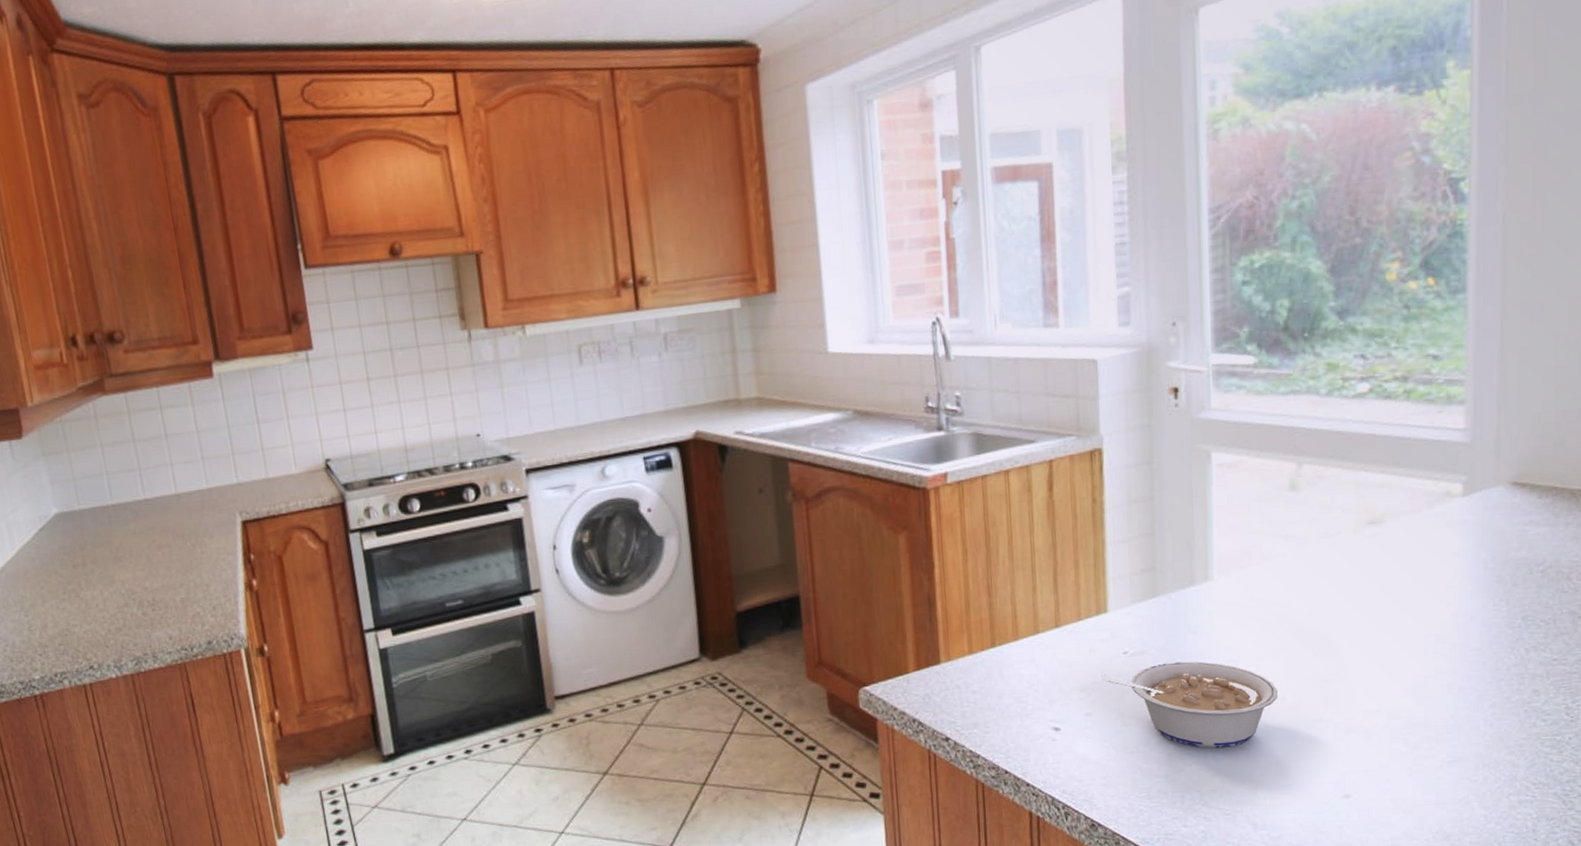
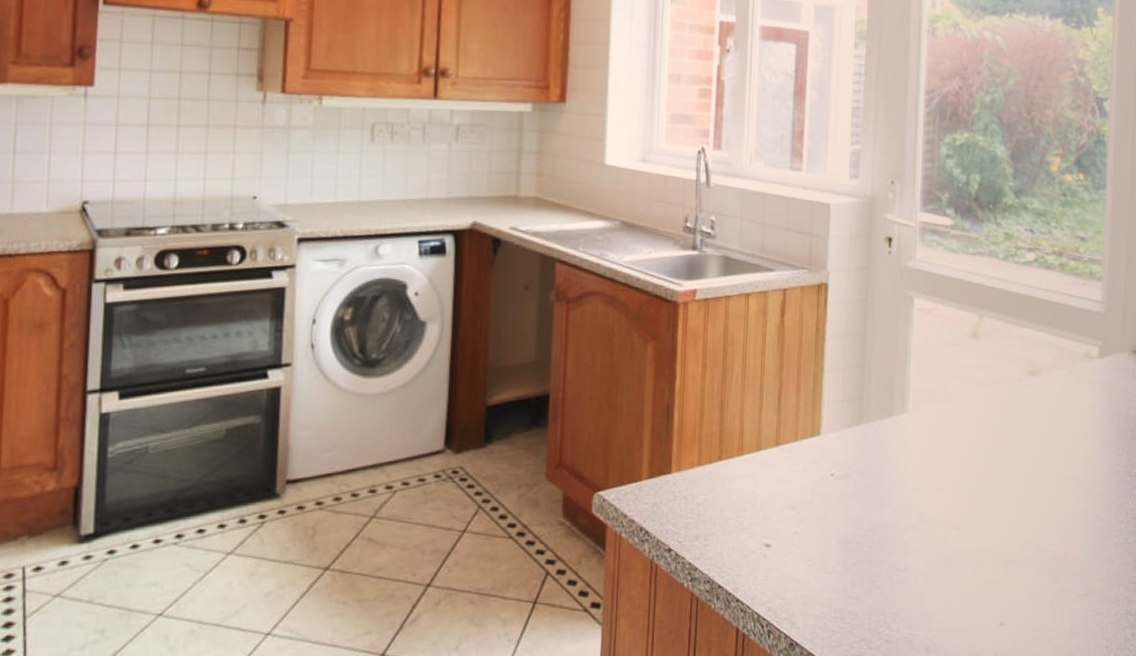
legume: present [1102,661,1277,749] -> none [811,487,953,573]

